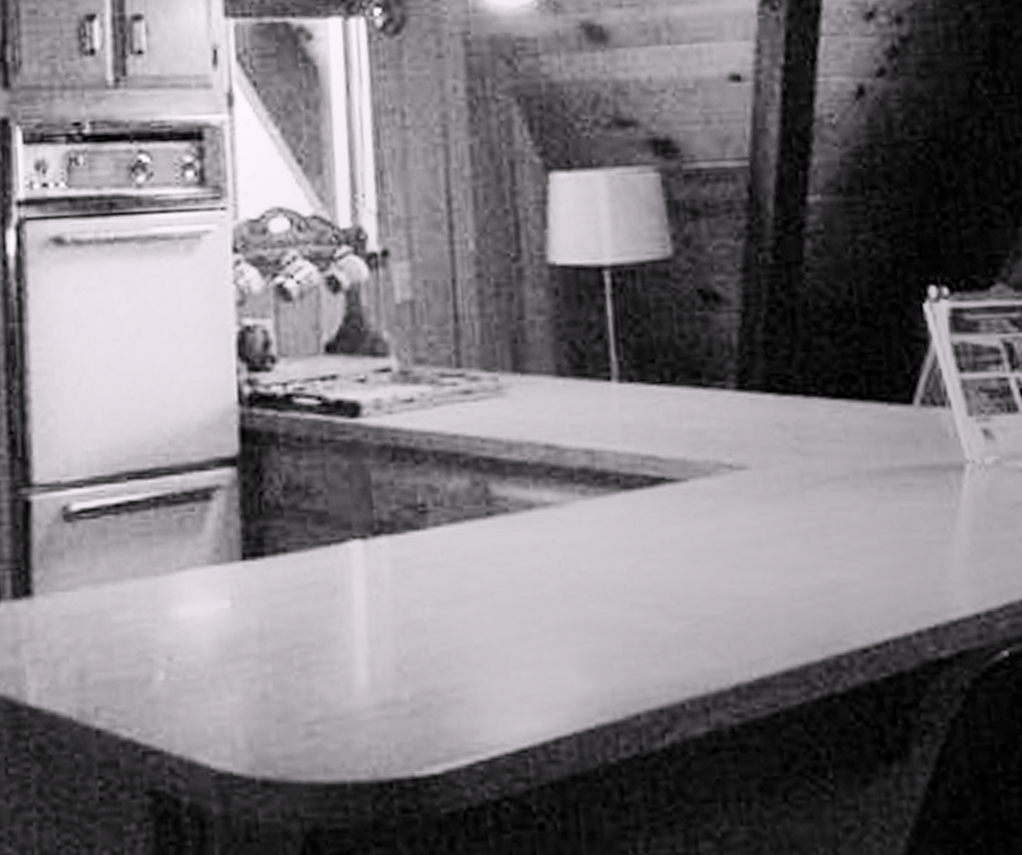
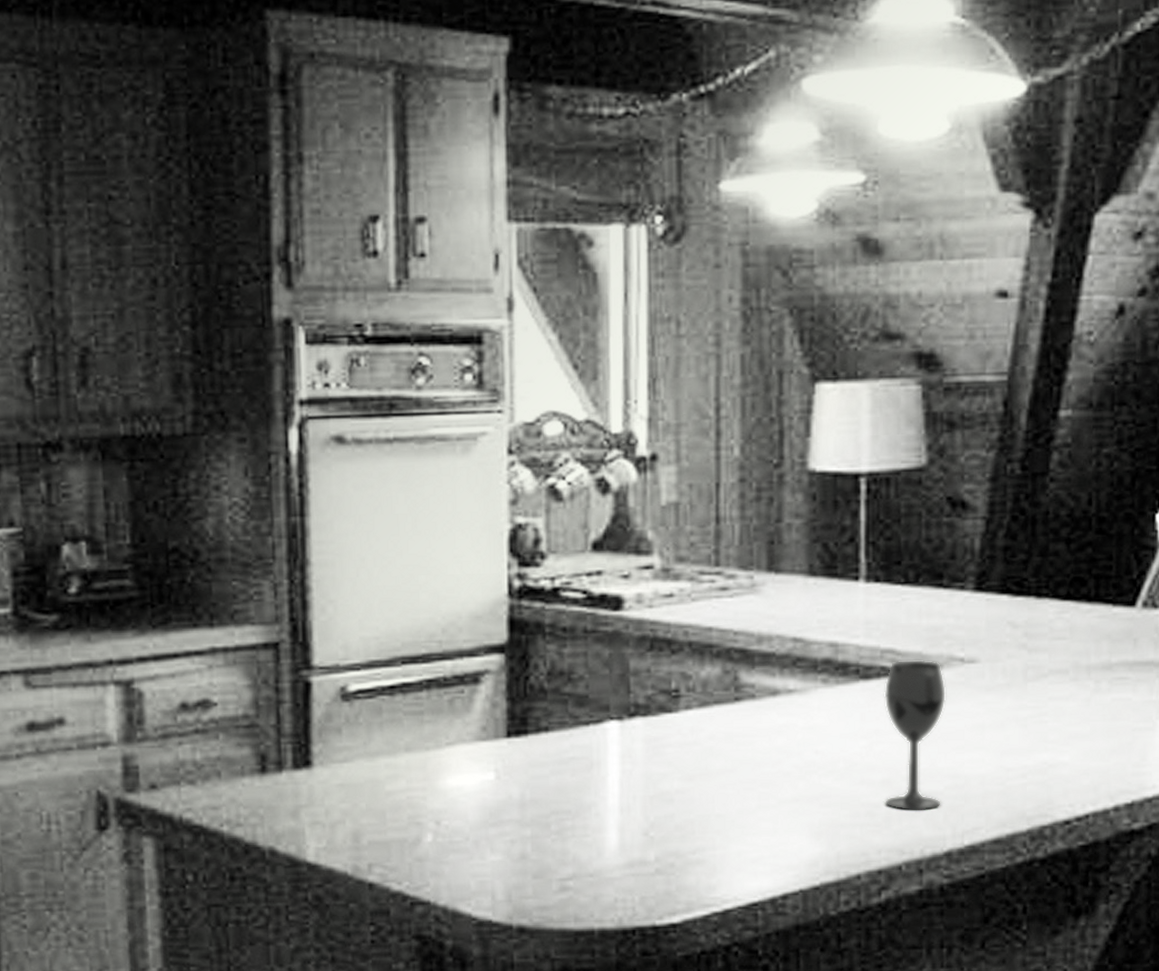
wine glass: none [648,466,723,639] -> present [884,659,947,810]

